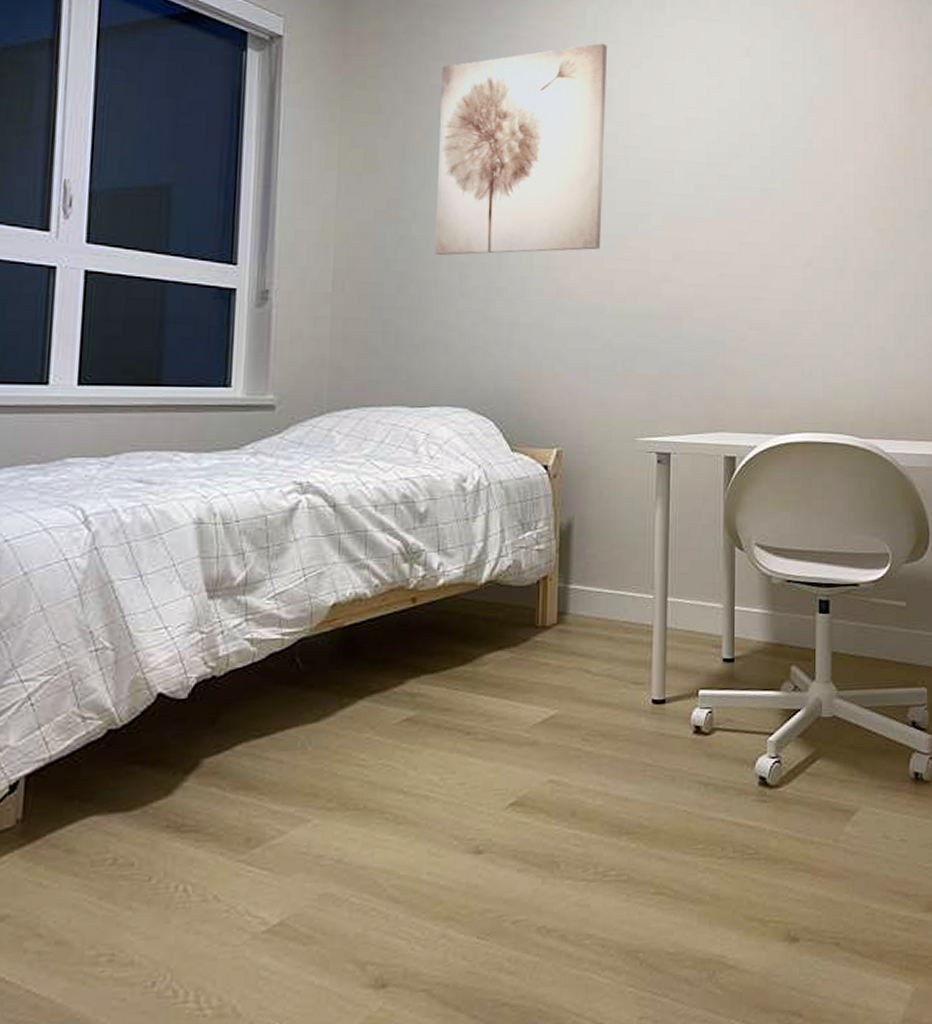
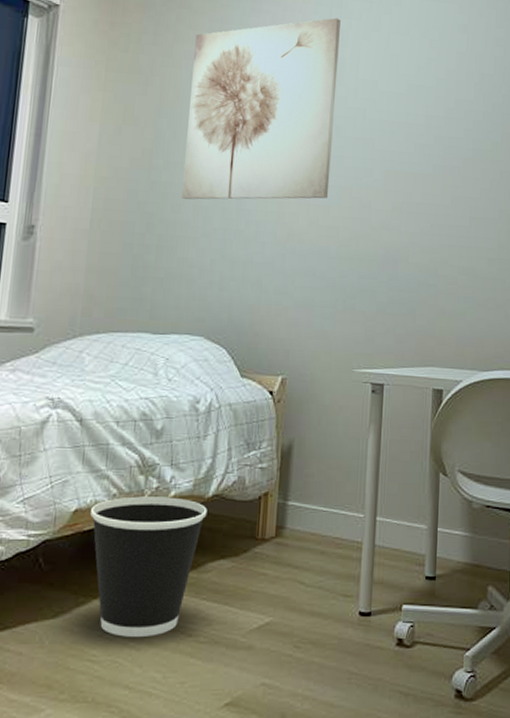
wastebasket: none [351,585,481,738] -> present [91,496,207,637]

